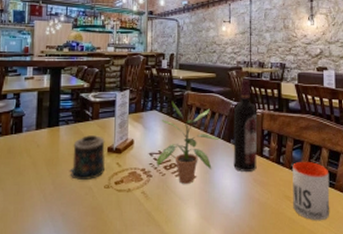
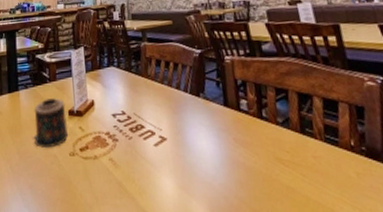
potted plant: present [157,101,222,184] -> none [120,55,190,148]
wine bottle: present [233,78,257,172] -> none [198,22,236,131]
mug: present [292,161,330,221] -> none [279,113,339,190]

